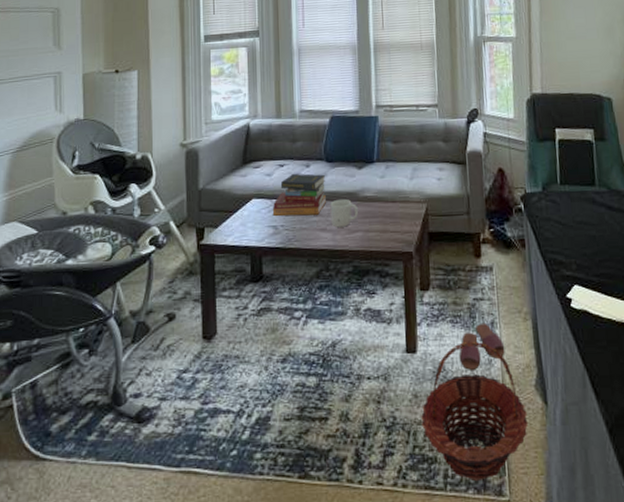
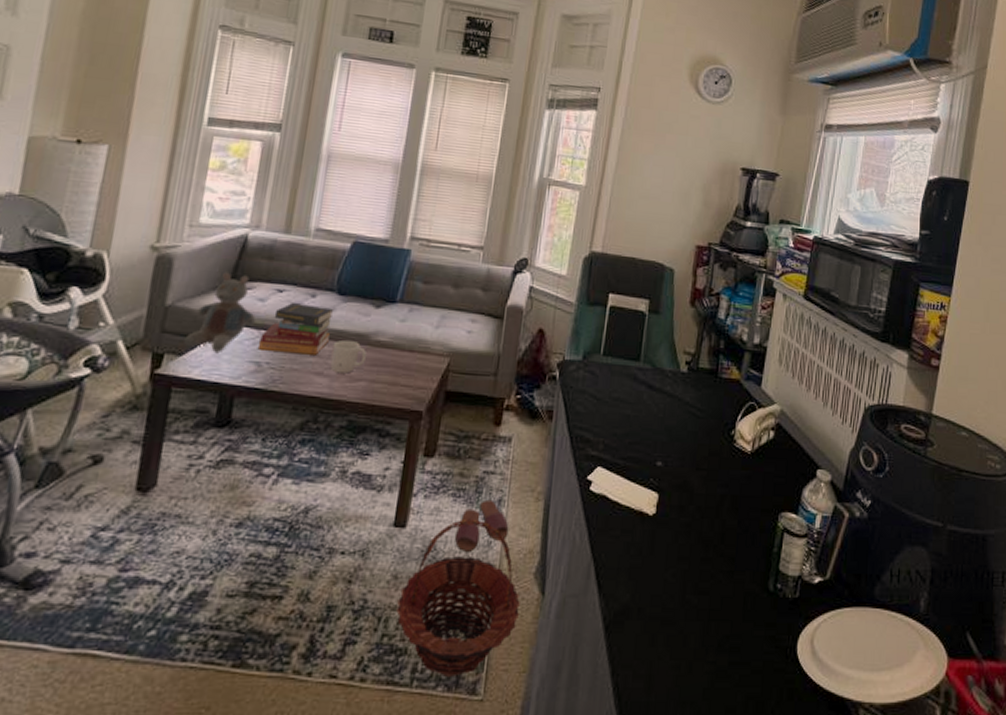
stuffed animal: none [217,156,268,222] -> present [184,272,256,352]

